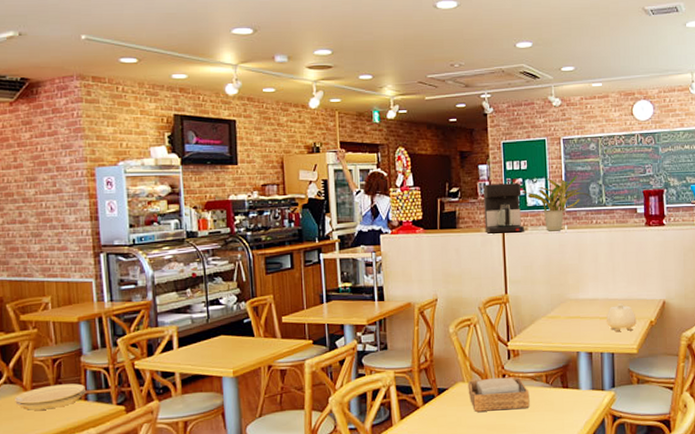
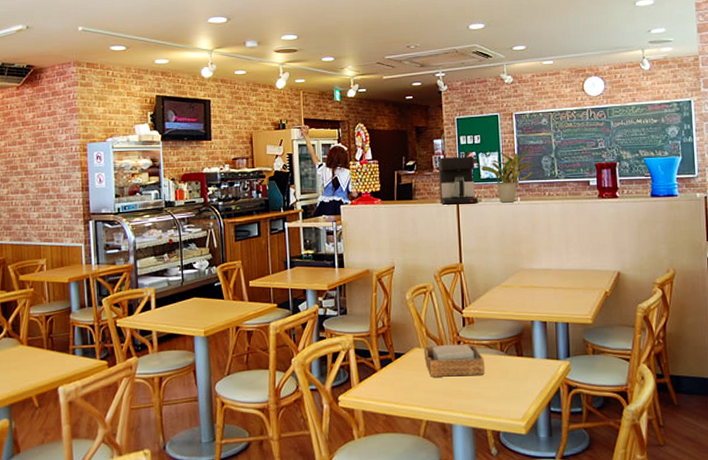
plate: present [15,383,87,410] -> none [13,339,74,362]
sugar bowl: present [605,303,637,331] -> none [559,274,591,301]

